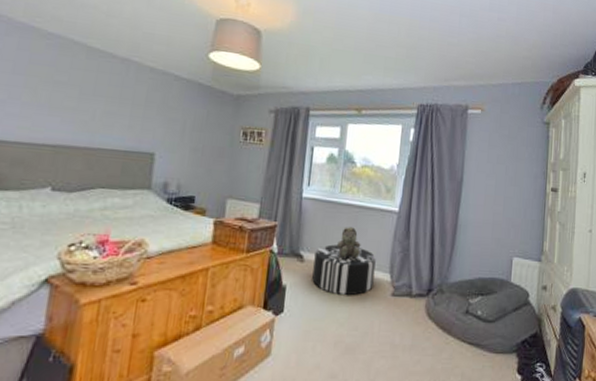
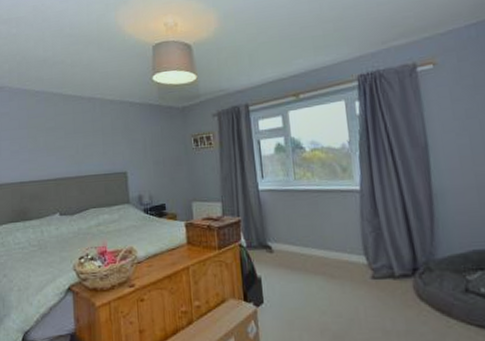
pouf: present [312,244,376,295] -> none [282,232,350,282]
teddy bear: present [337,227,361,259] -> none [302,212,328,245]

